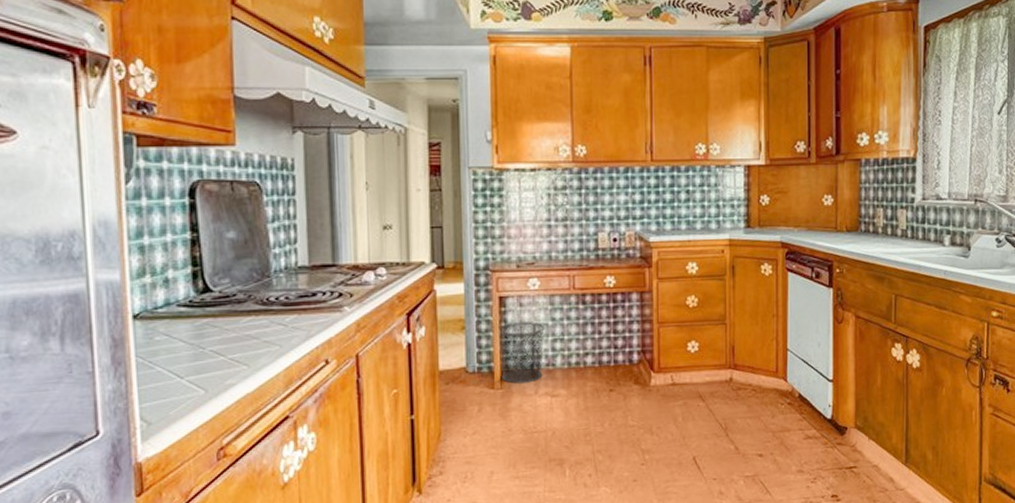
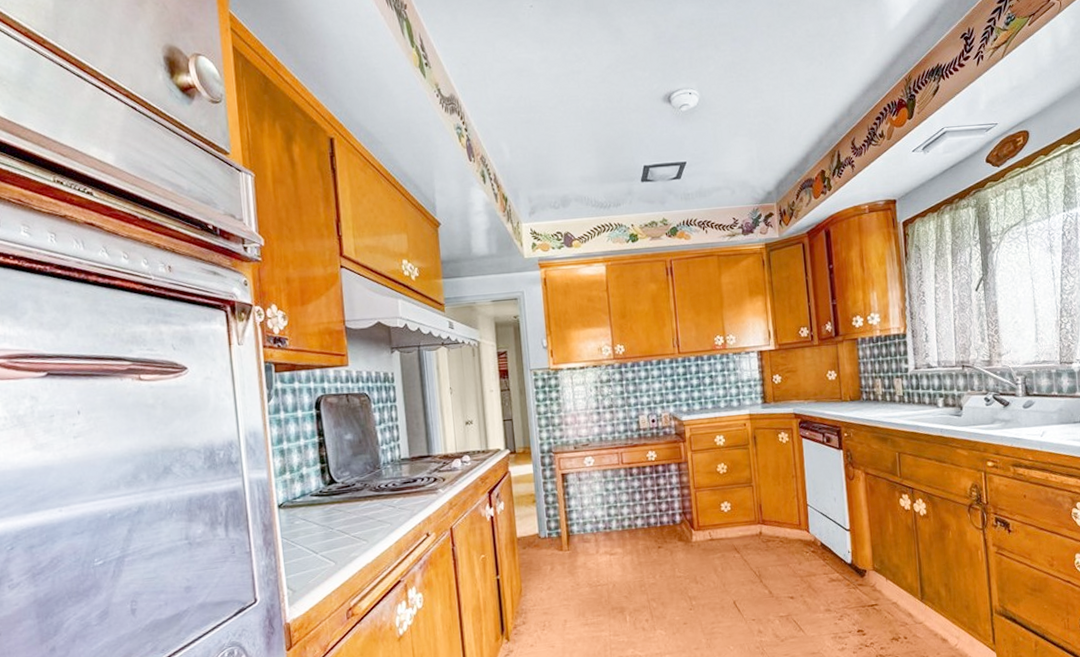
waste bin: present [499,321,546,384] -> none [564,493,602,546]

